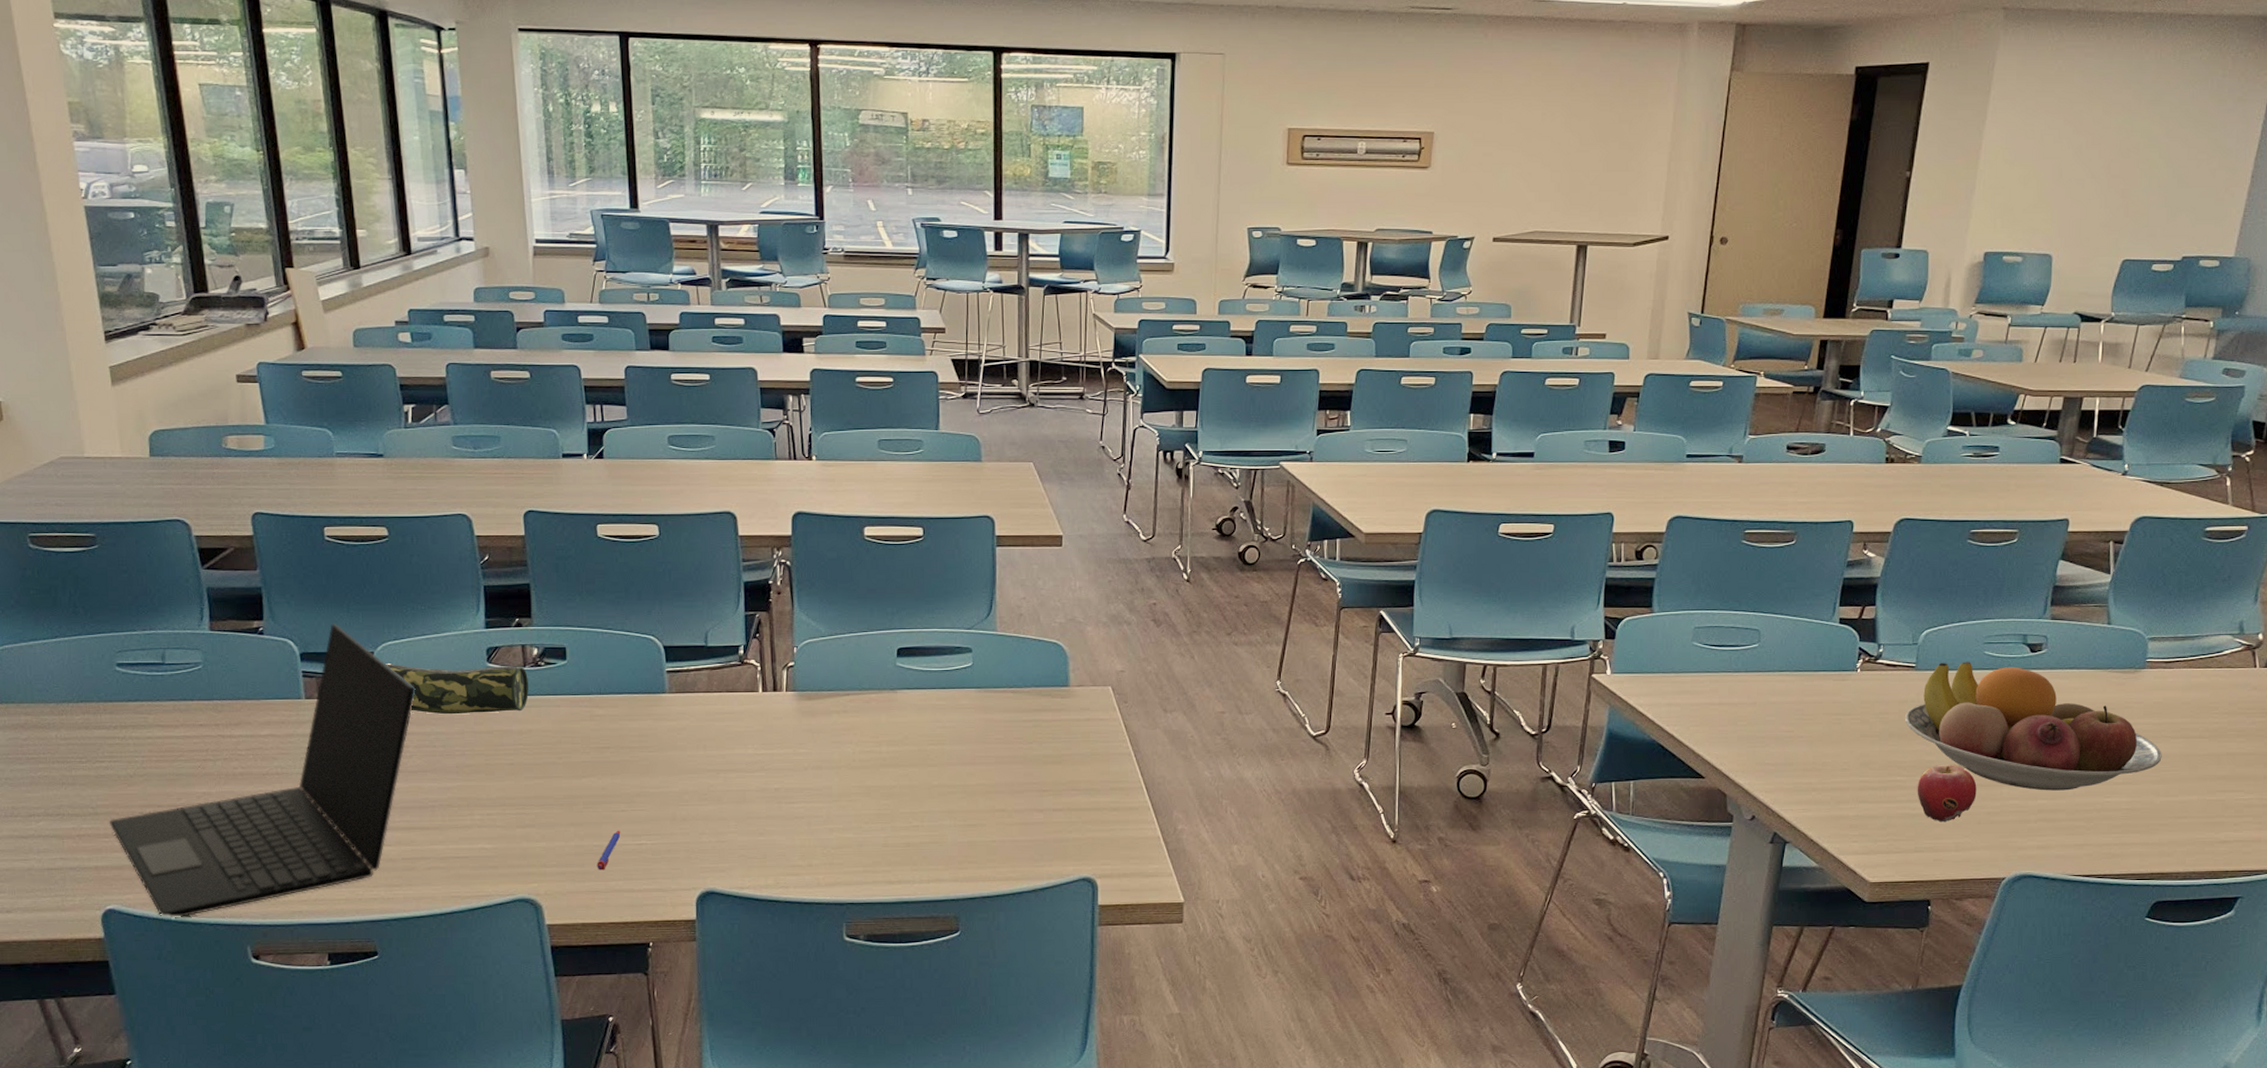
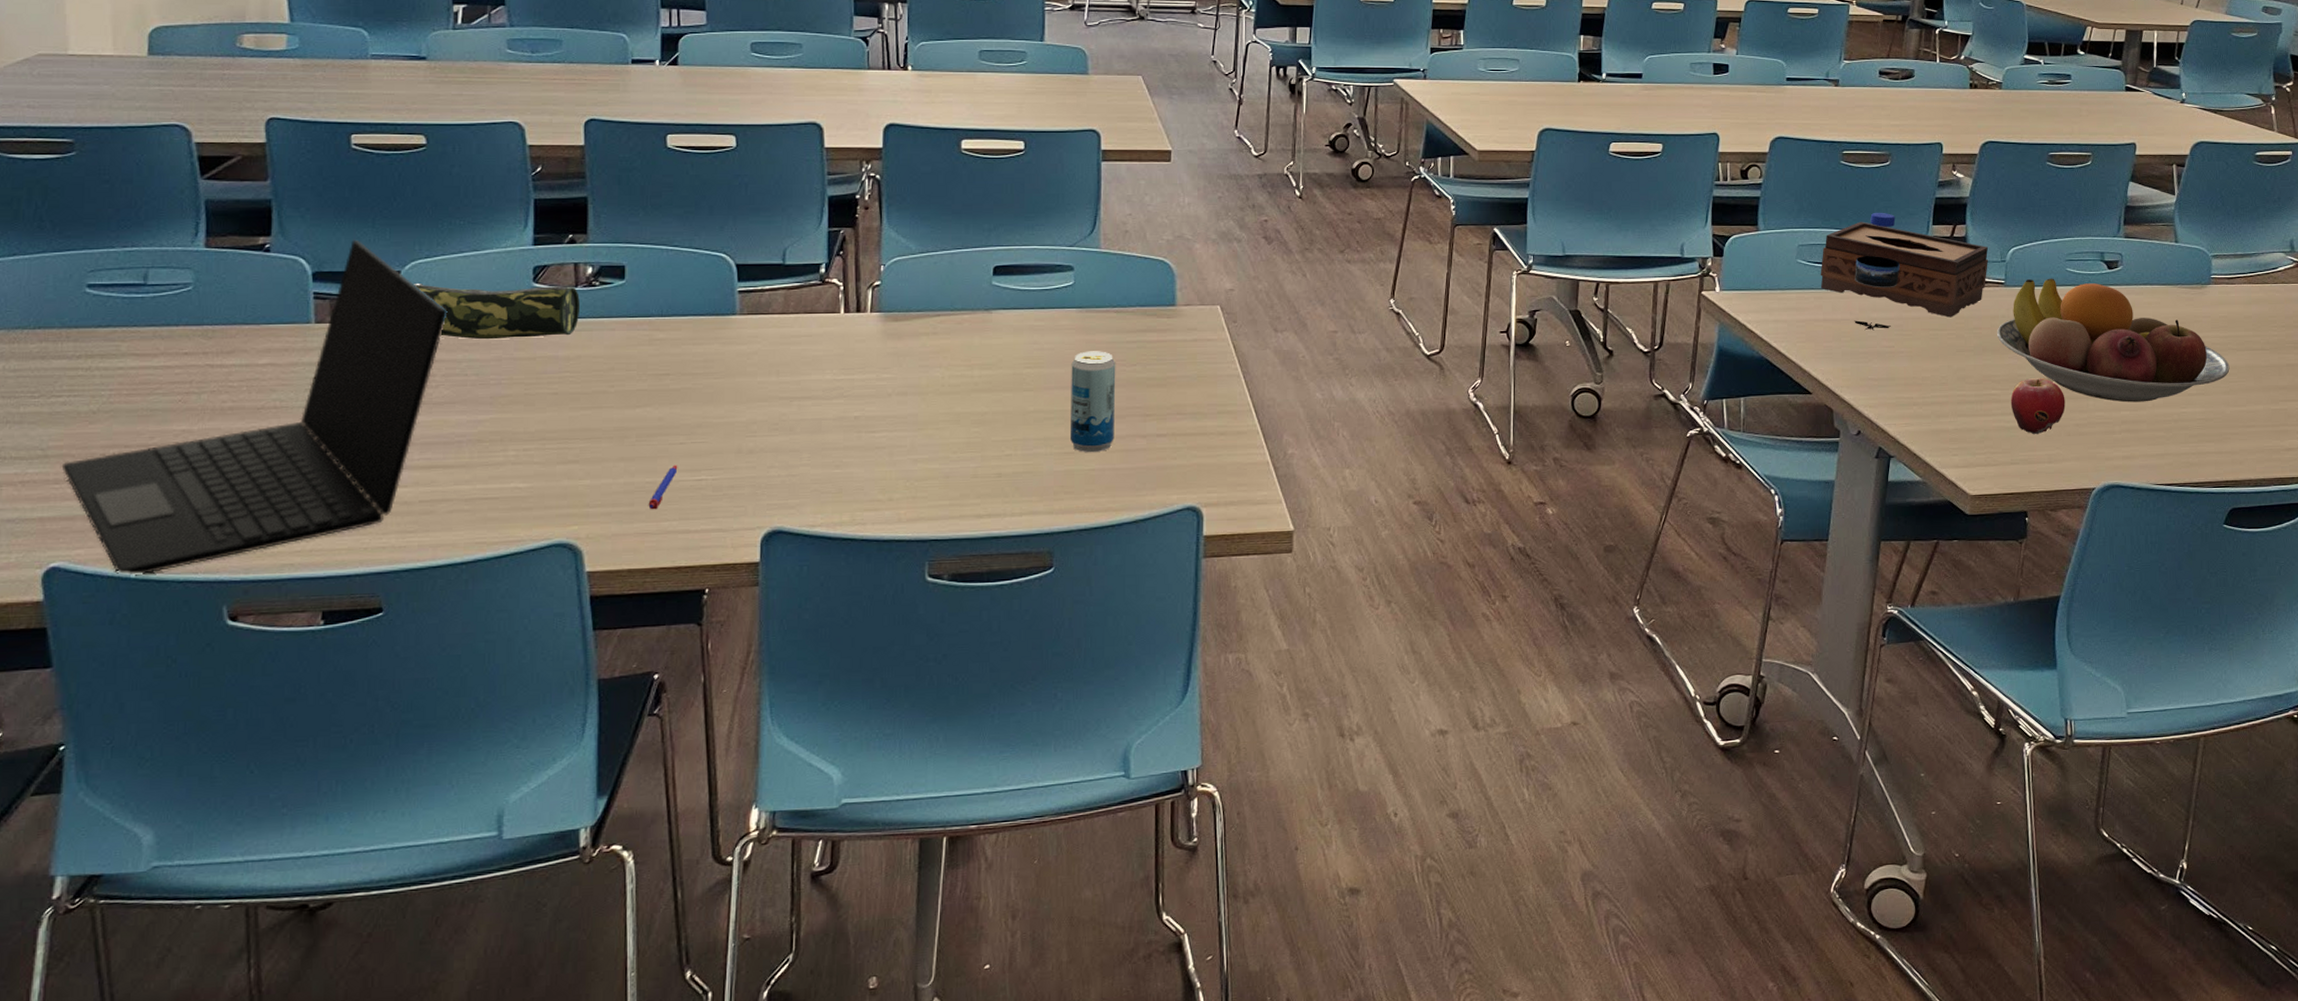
beverage can: none [972,729,1014,826] -> present [1071,351,1116,453]
tissue box: none [1717,603,1900,702] -> present [1820,221,1989,318]
water bottle: none [1752,593,1802,714] -> present [1854,212,1900,330]

